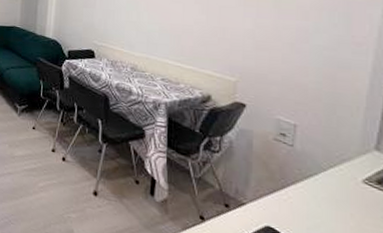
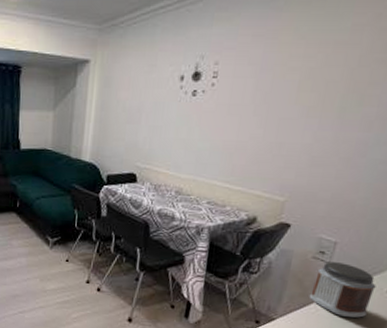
jar: none [277,145,349,210] -> present [309,262,376,318]

